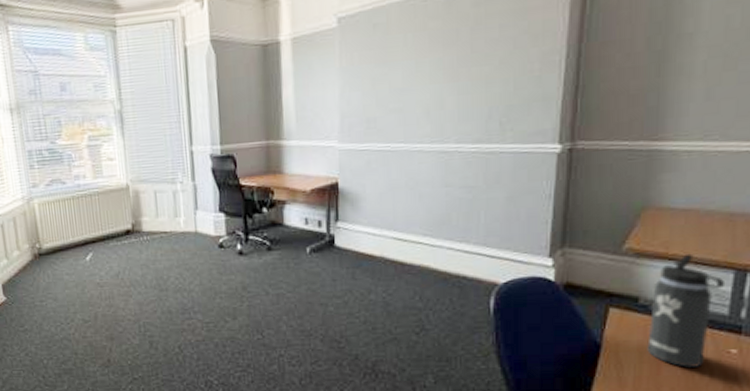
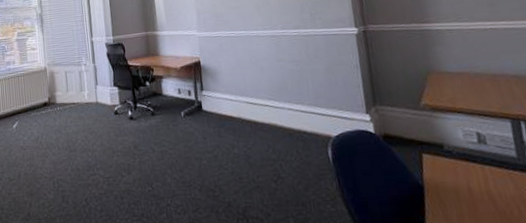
thermos bottle: present [647,253,726,367] -> none [451,107,510,204]

